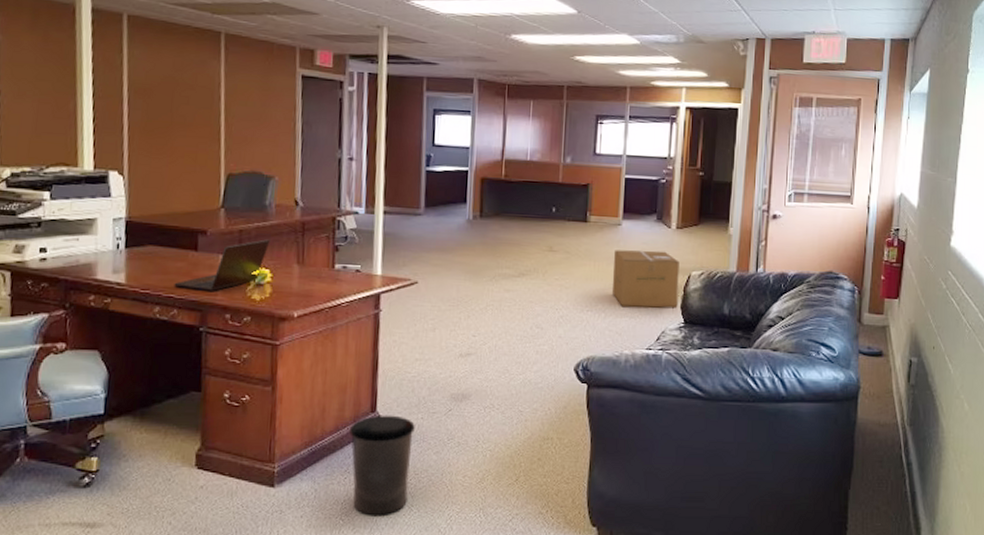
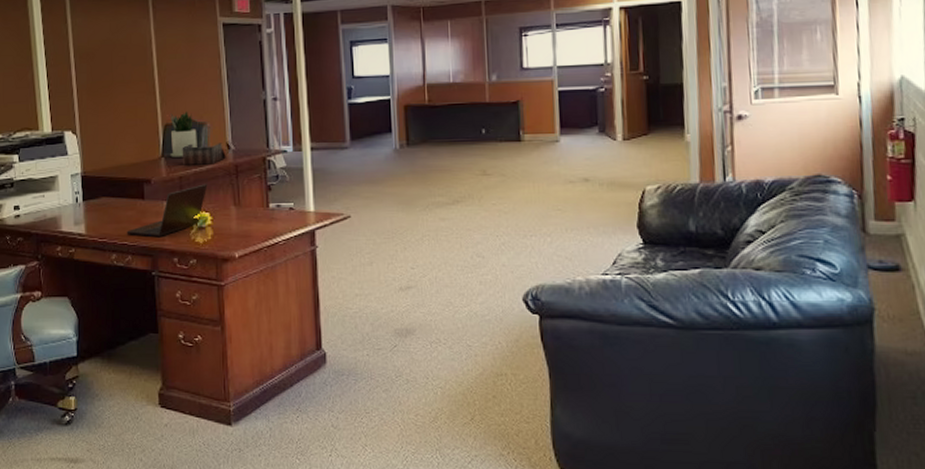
planter: none [231,163,264,211] -> present [169,111,197,159]
desk organizer: none [244,196,293,220] -> present [182,143,226,165]
waste bin: present [350,415,415,517] -> none [298,352,361,456]
box: present [611,250,679,309] -> none [555,166,634,230]

